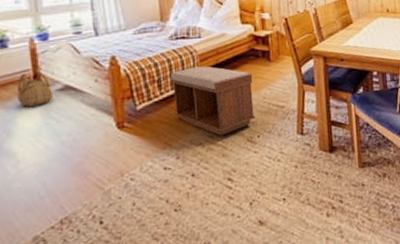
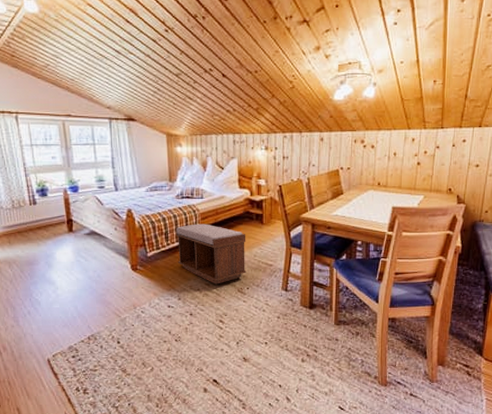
basket: present [17,71,52,107] -> none [55,217,82,245]

